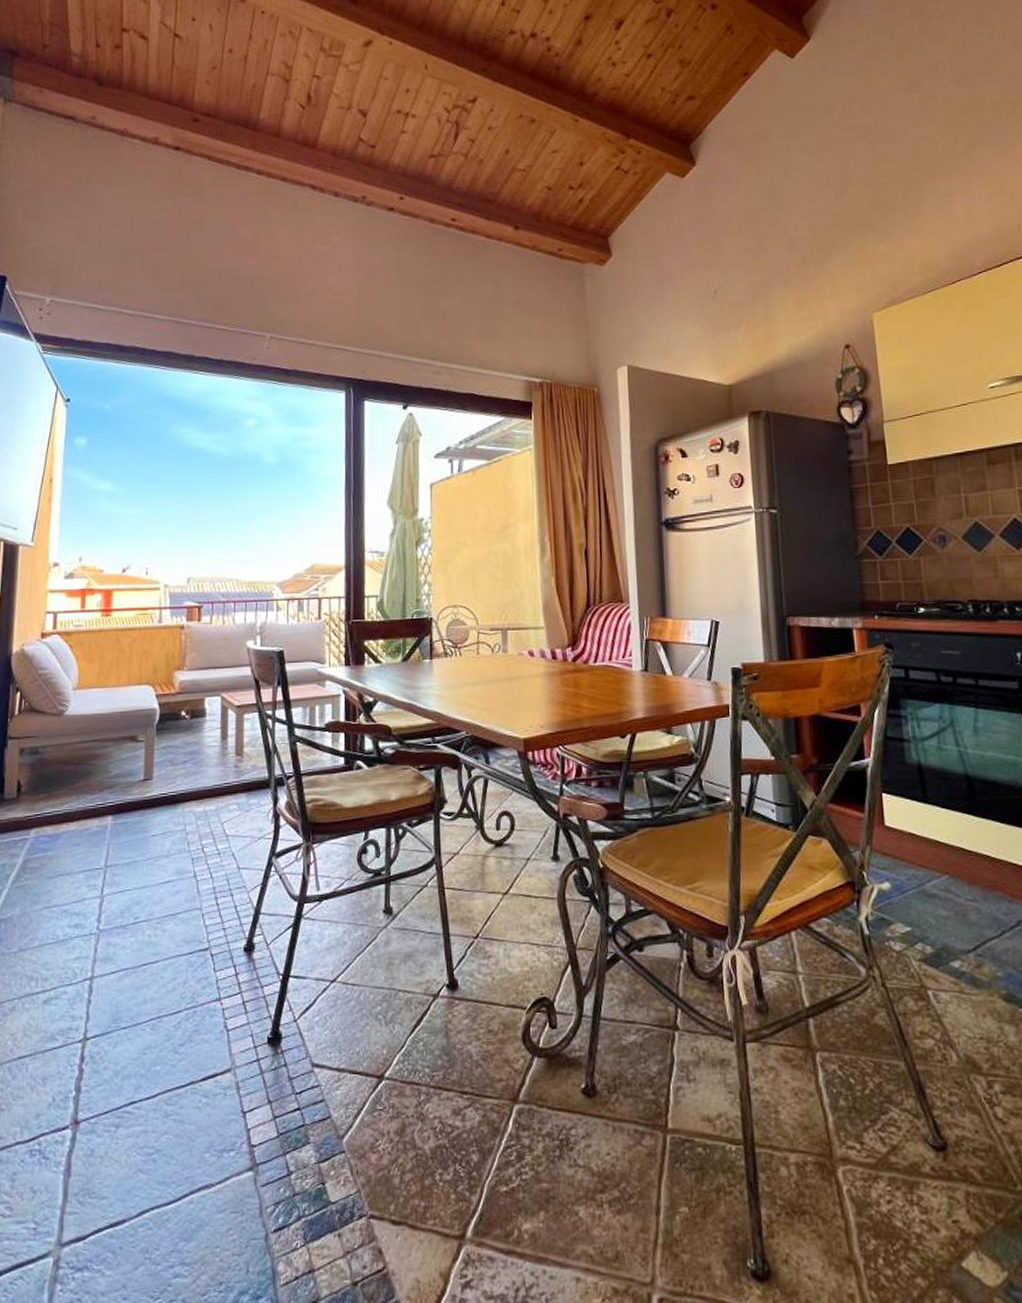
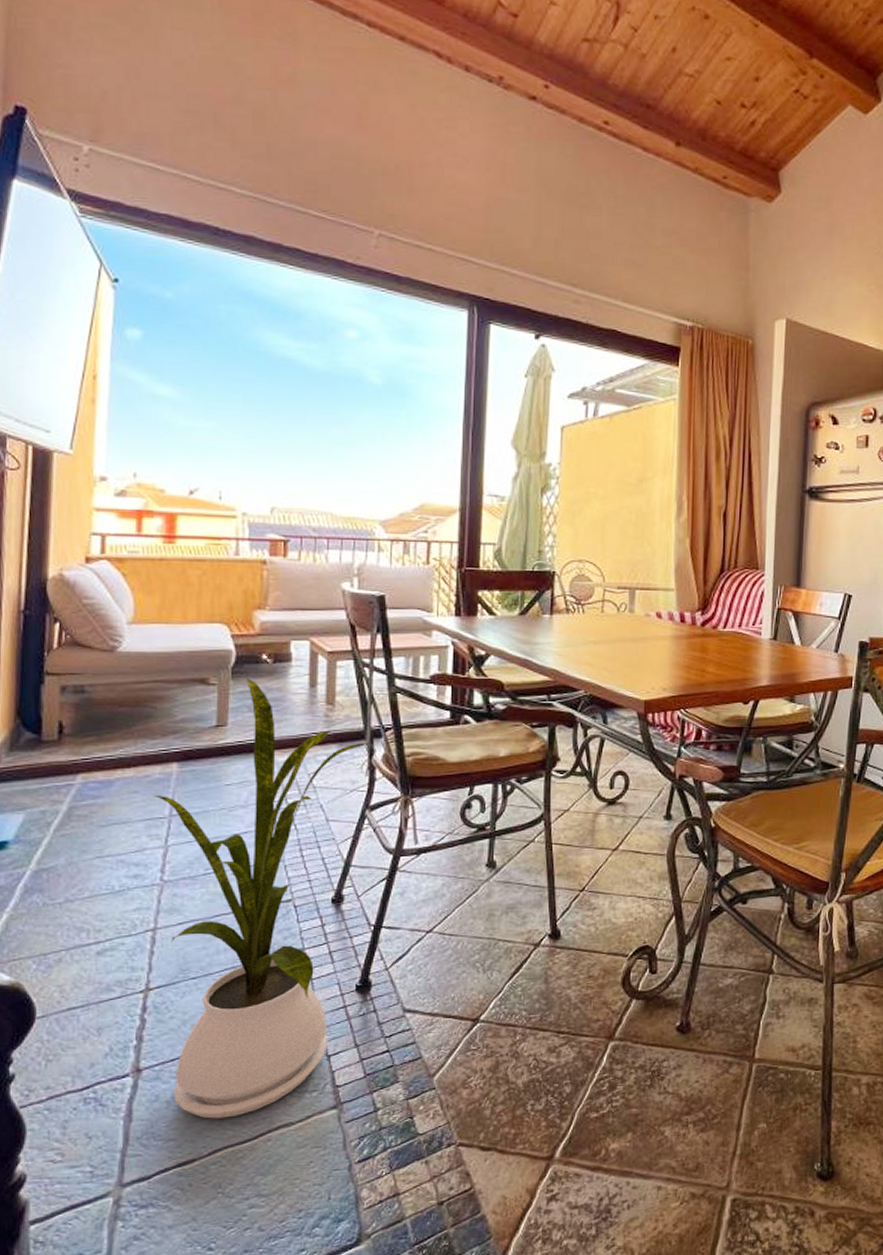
house plant: none [91,734,275,1177] -> present [153,678,370,1119]

